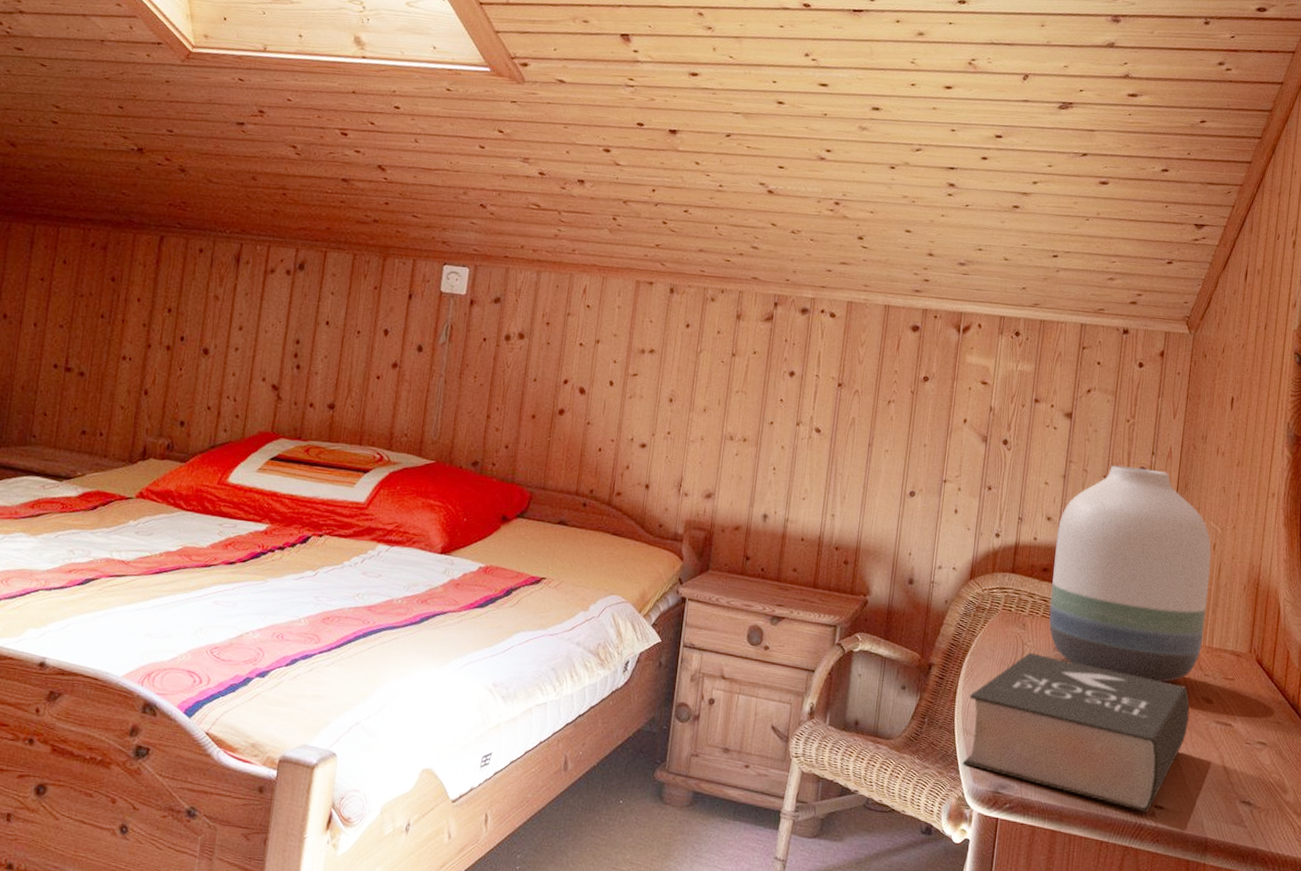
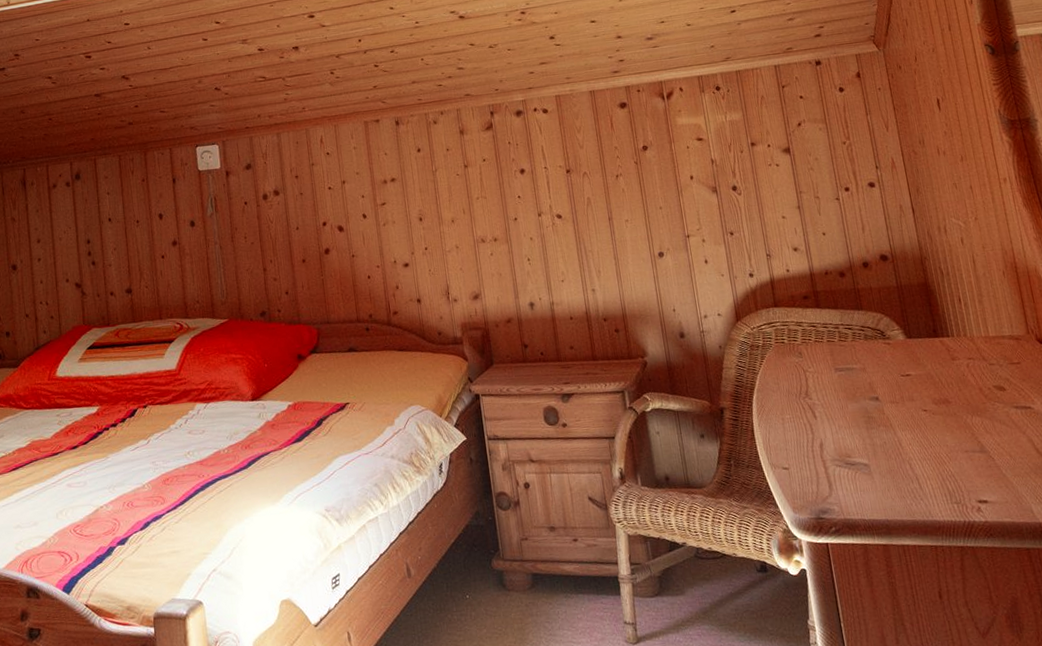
book: present [962,652,1190,813] -> none [766,378,989,510]
vase: present [1049,465,1212,683] -> none [806,182,979,381]

